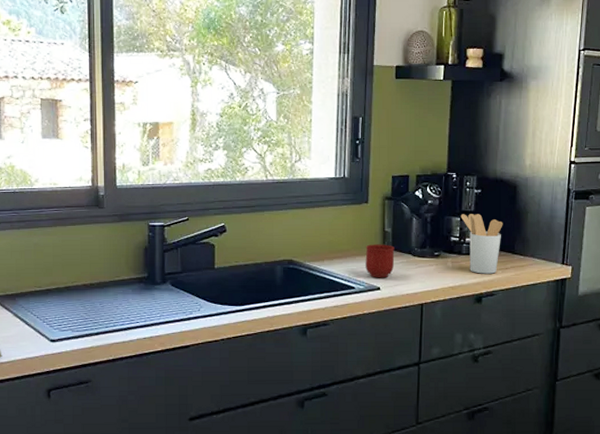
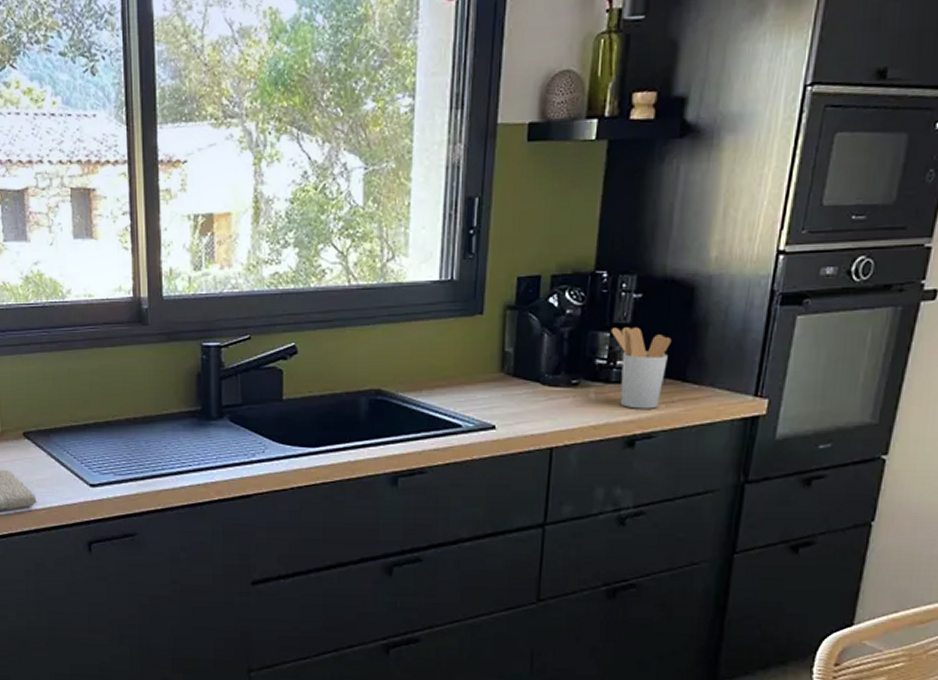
mug: present [365,244,395,278] -> none [476,369,517,414]

